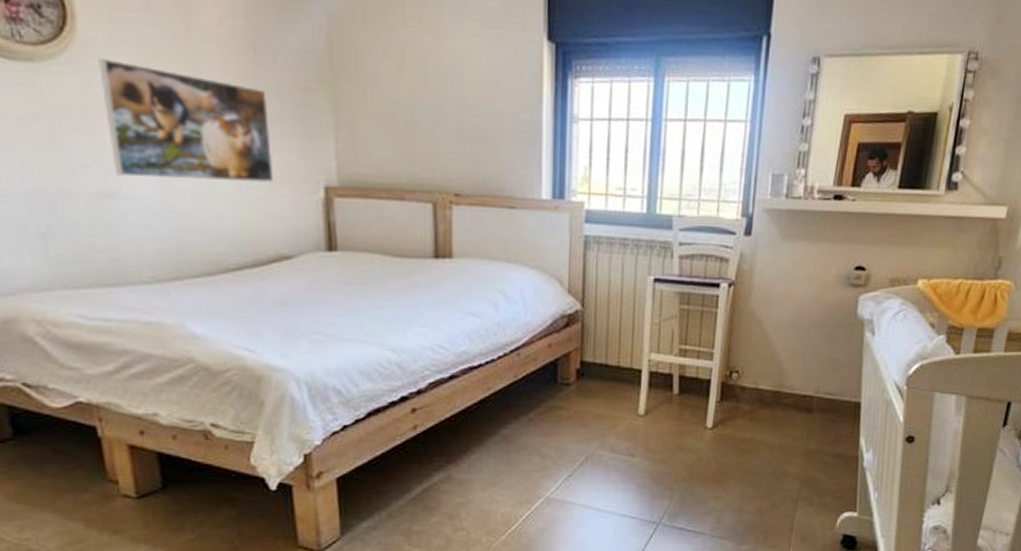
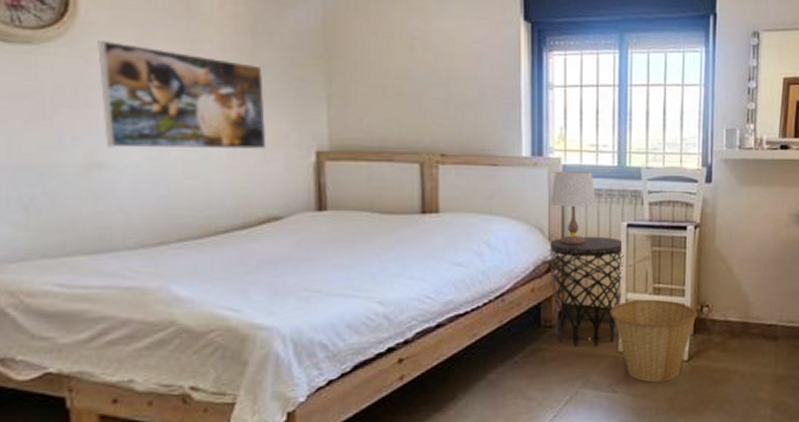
side table: none [569,290,649,408] -> present [550,236,624,347]
table lamp: none [571,217,621,299] -> present [550,171,596,245]
basket: none [631,361,726,449] -> present [610,299,697,383]

